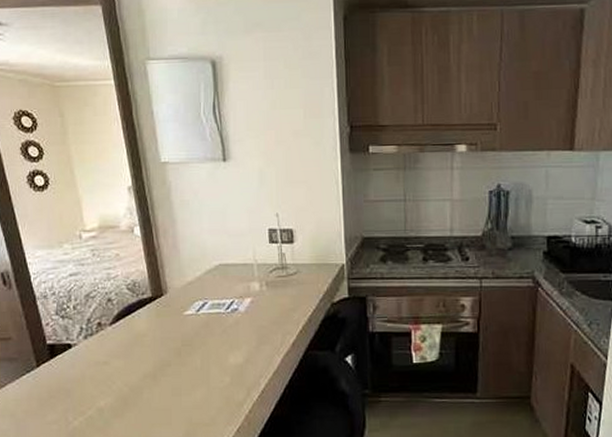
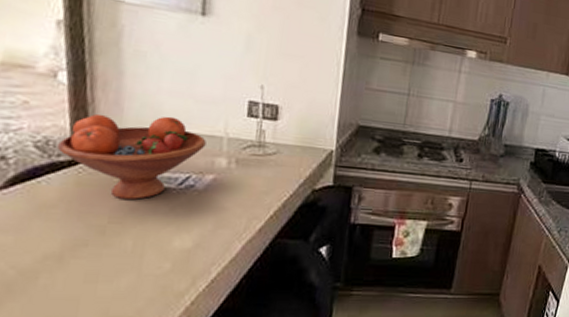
fruit bowl: none [141,251,241,325] -> present [57,113,207,200]

